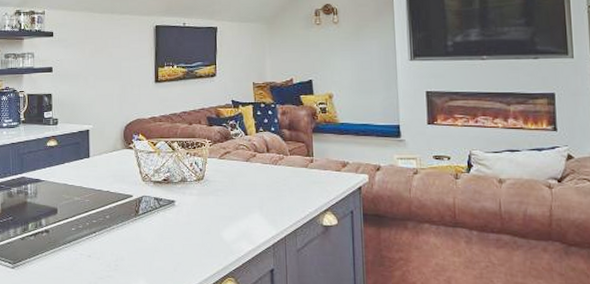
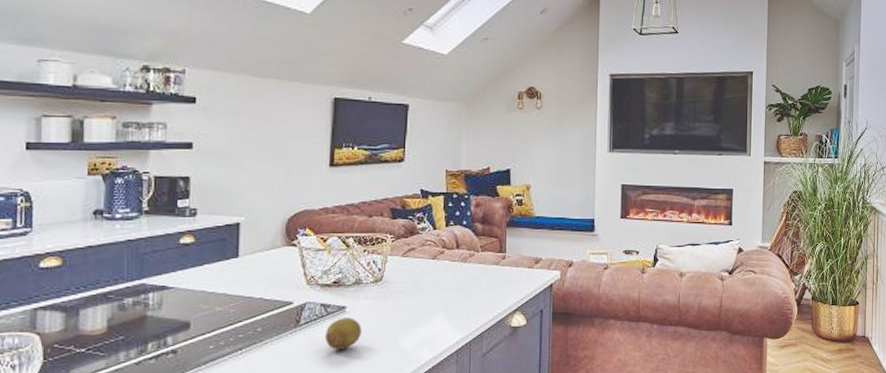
fruit: none [159,210,189,237] -> present [325,317,362,350]

